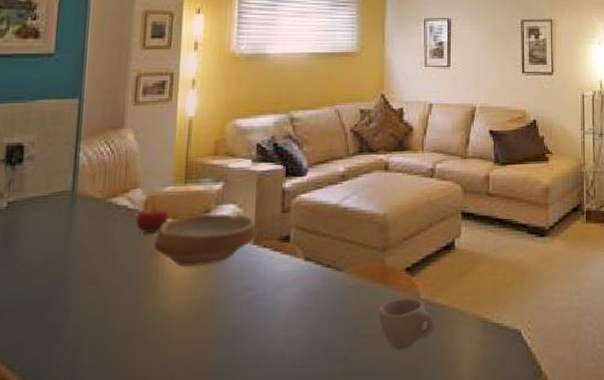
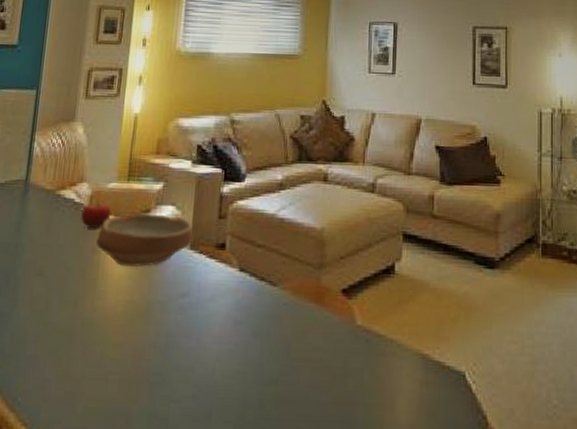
cup: present [378,297,434,350] -> none [311,321,370,378]

